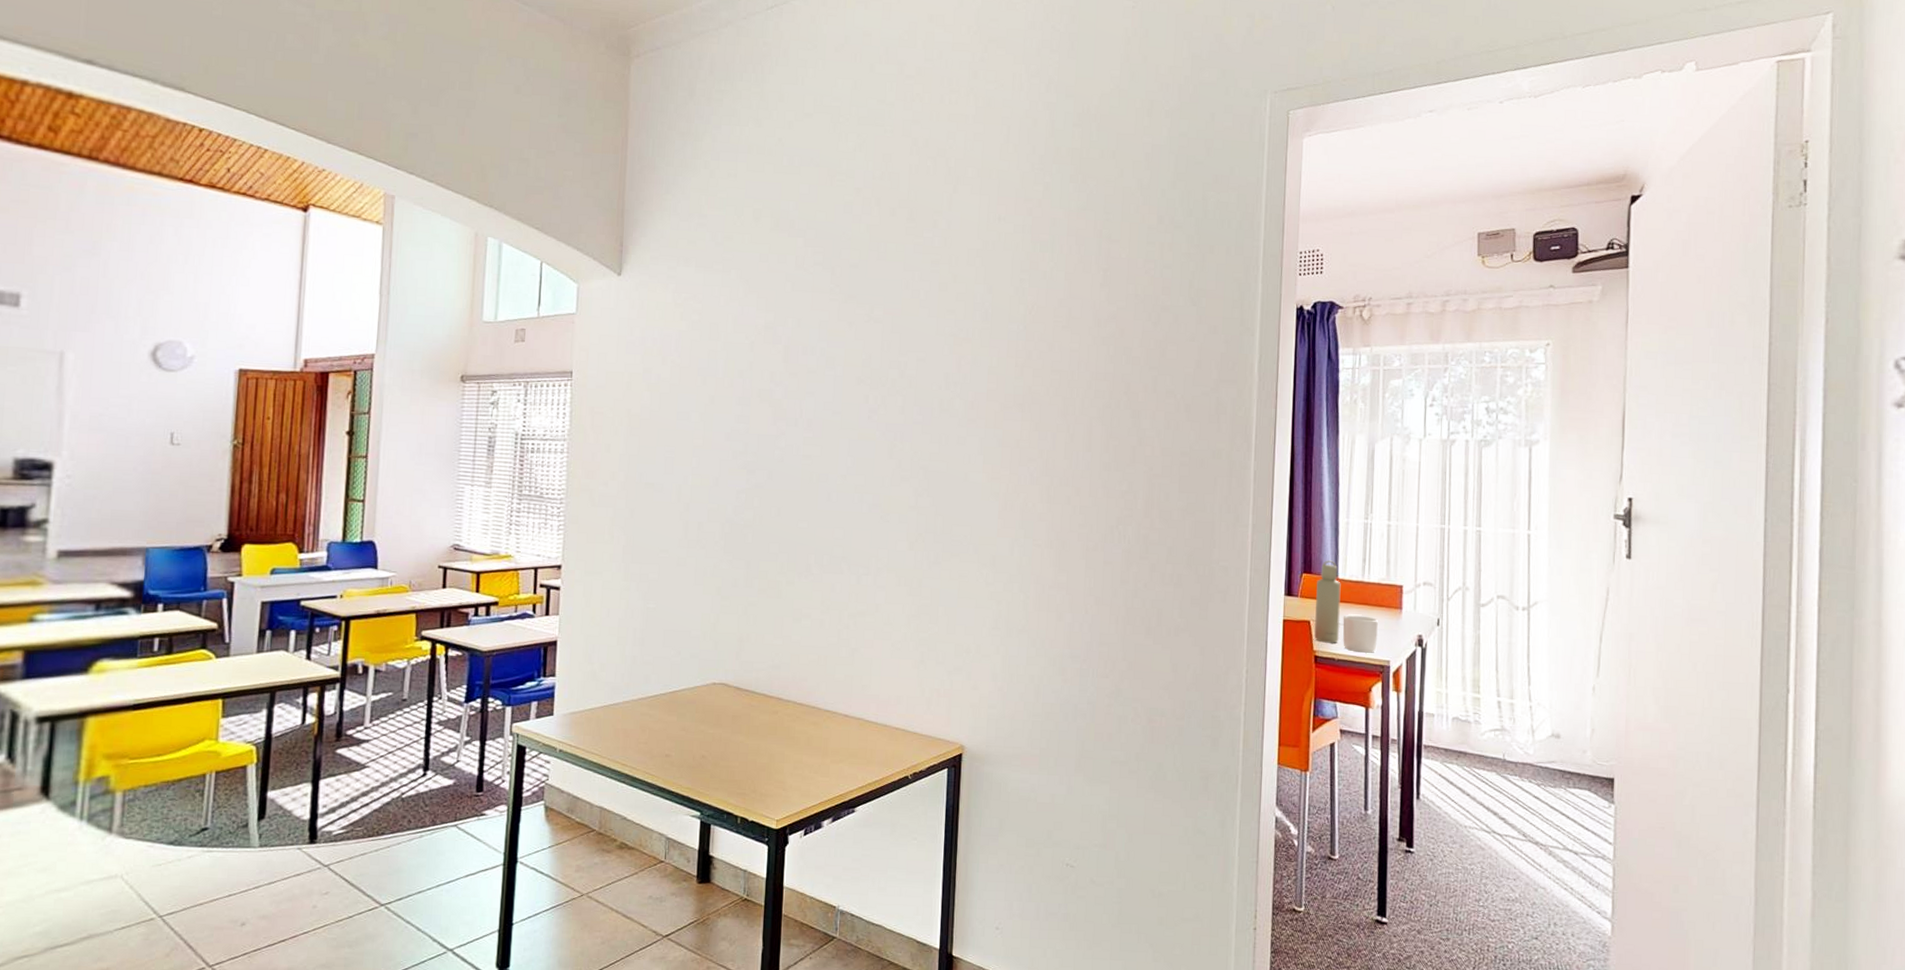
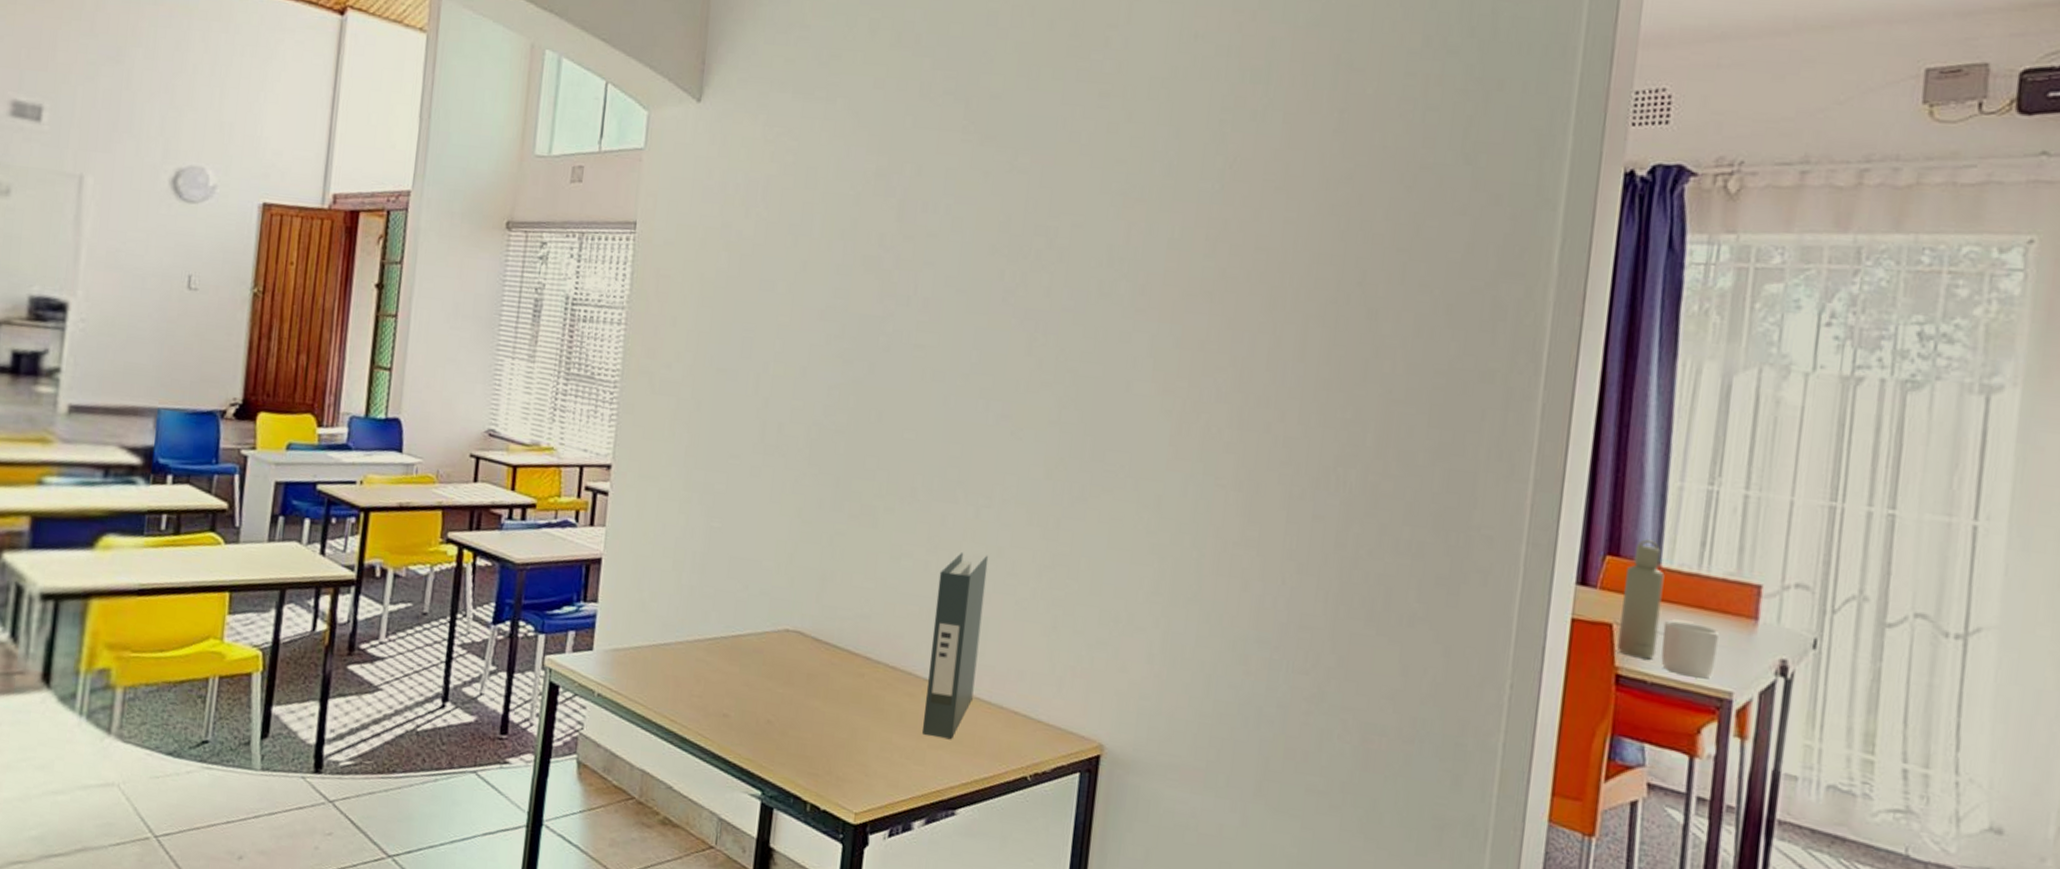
binder: none [826,611,869,754] -> present [922,553,989,739]

